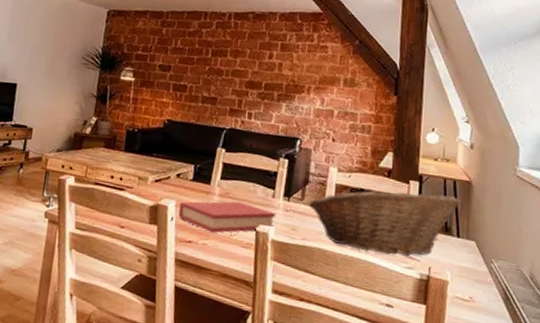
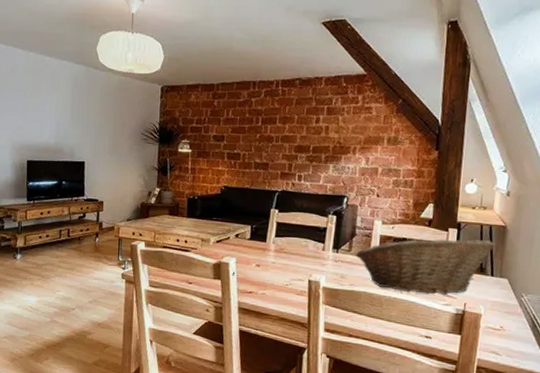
hardback book: present [178,201,275,233] -> none [239,255,326,284]

